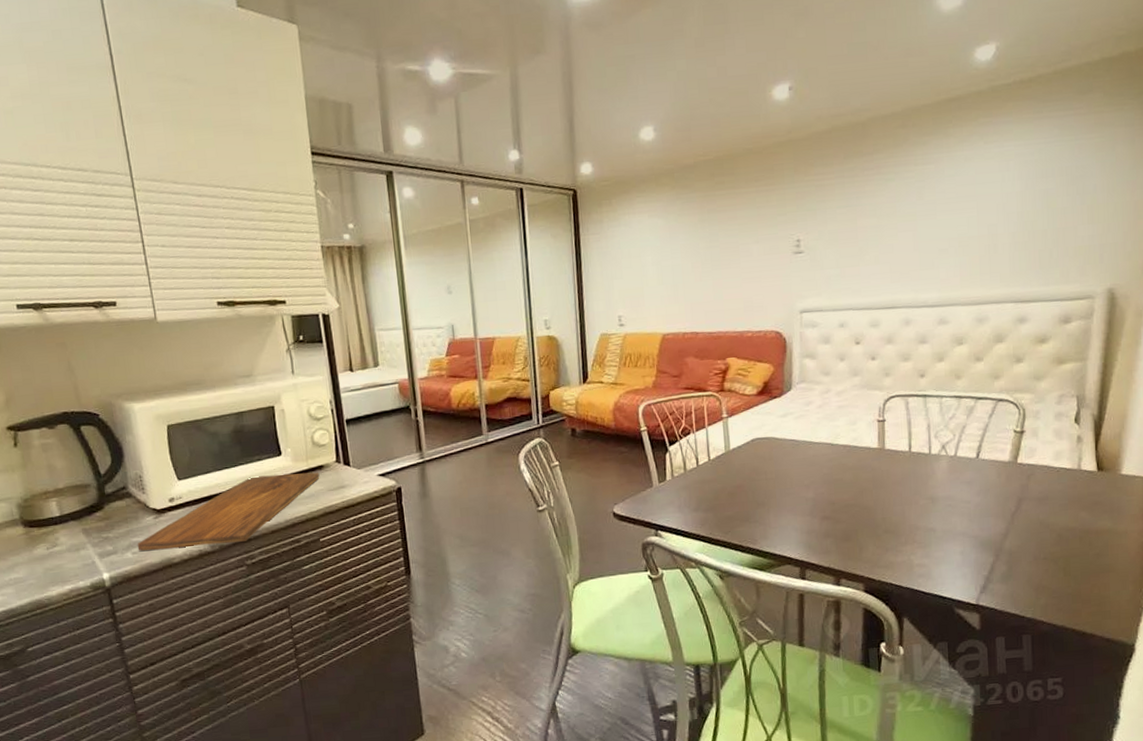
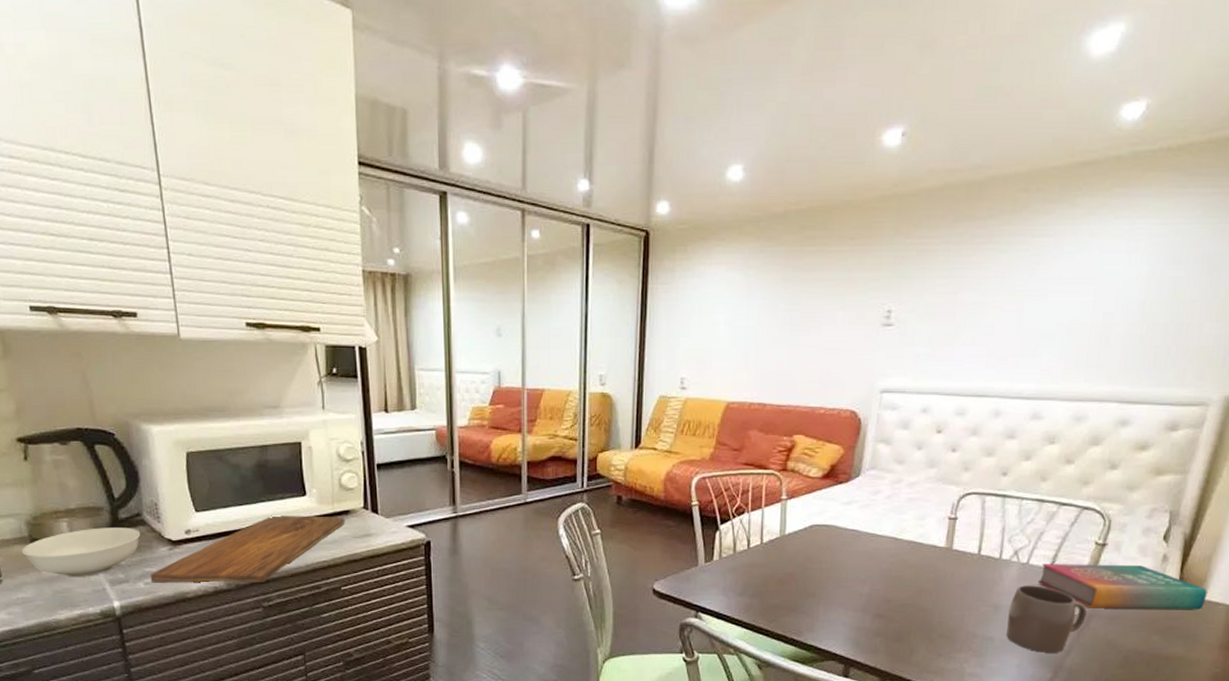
bowl: none [13,501,127,554] -> present [21,528,141,578]
mug: none [945,475,1017,538] -> present [1006,585,1087,653]
book: none [968,448,1123,492] -> present [1038,564,1207,610]

